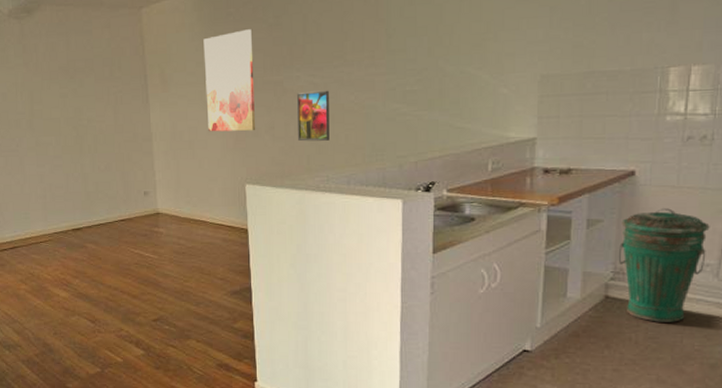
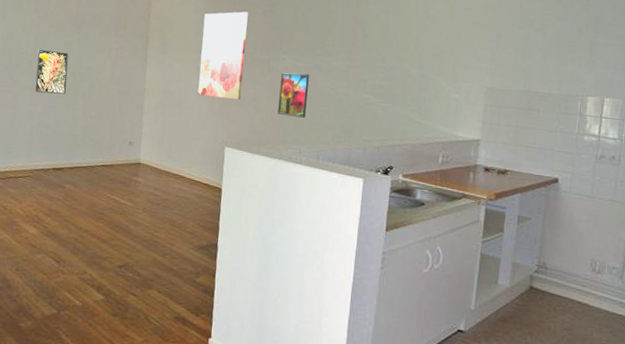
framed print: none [35,105,71,153] -> present [35,49,69,95]
trash can: present [618,208,710,322] -> none [542,214,616,317]

